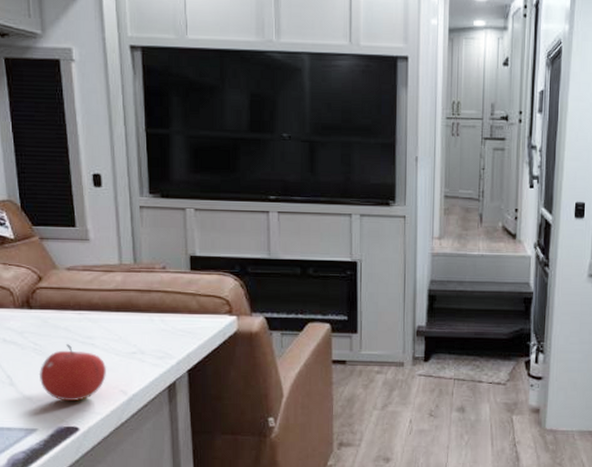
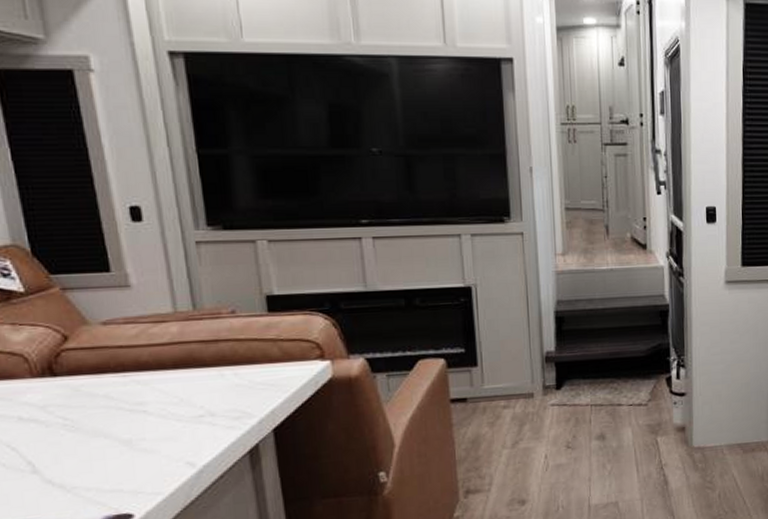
fruit: present [38,344,107,401] -> none [72,414,166,484]

